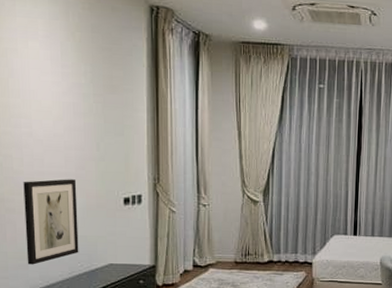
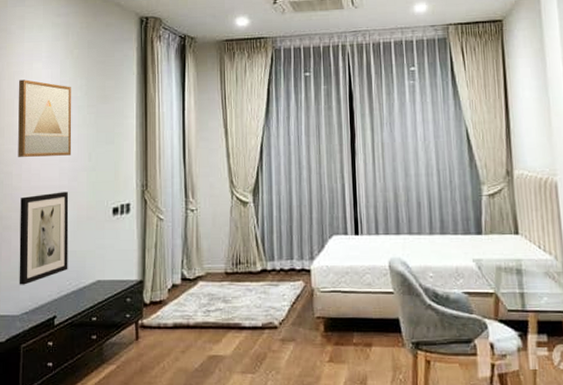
wall art: none [12,58,78,144] -> present [18,79,72,157]

